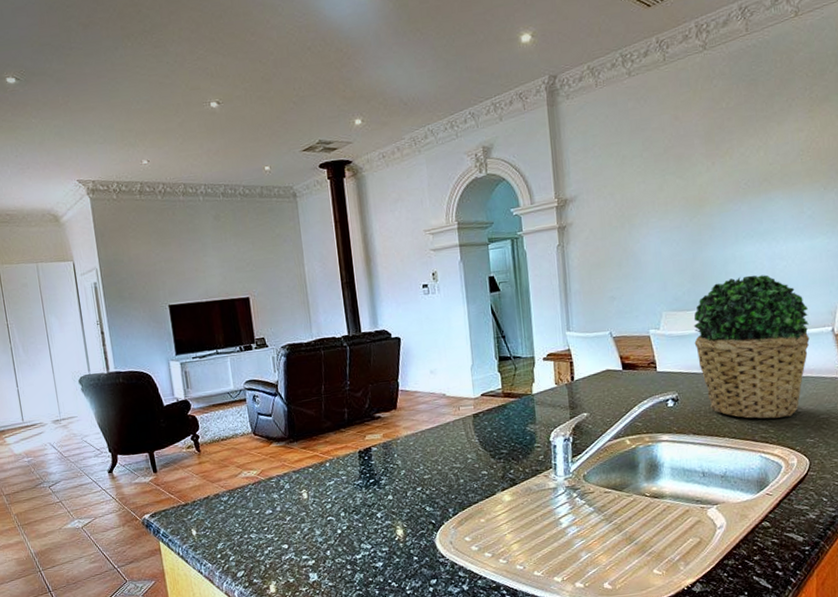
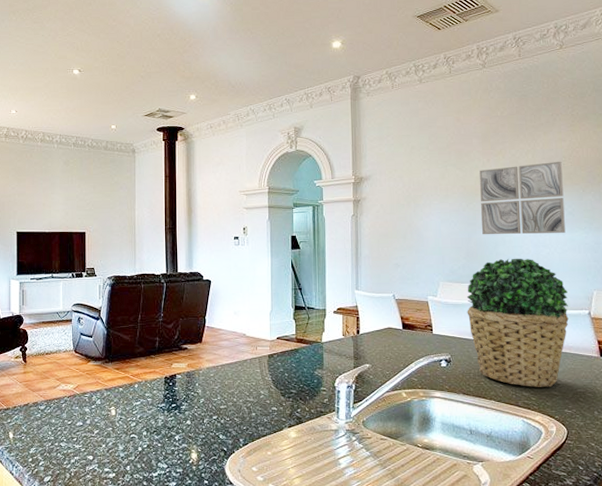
wall art: none [702,155,805,253] -> present [479,161,565,235]

